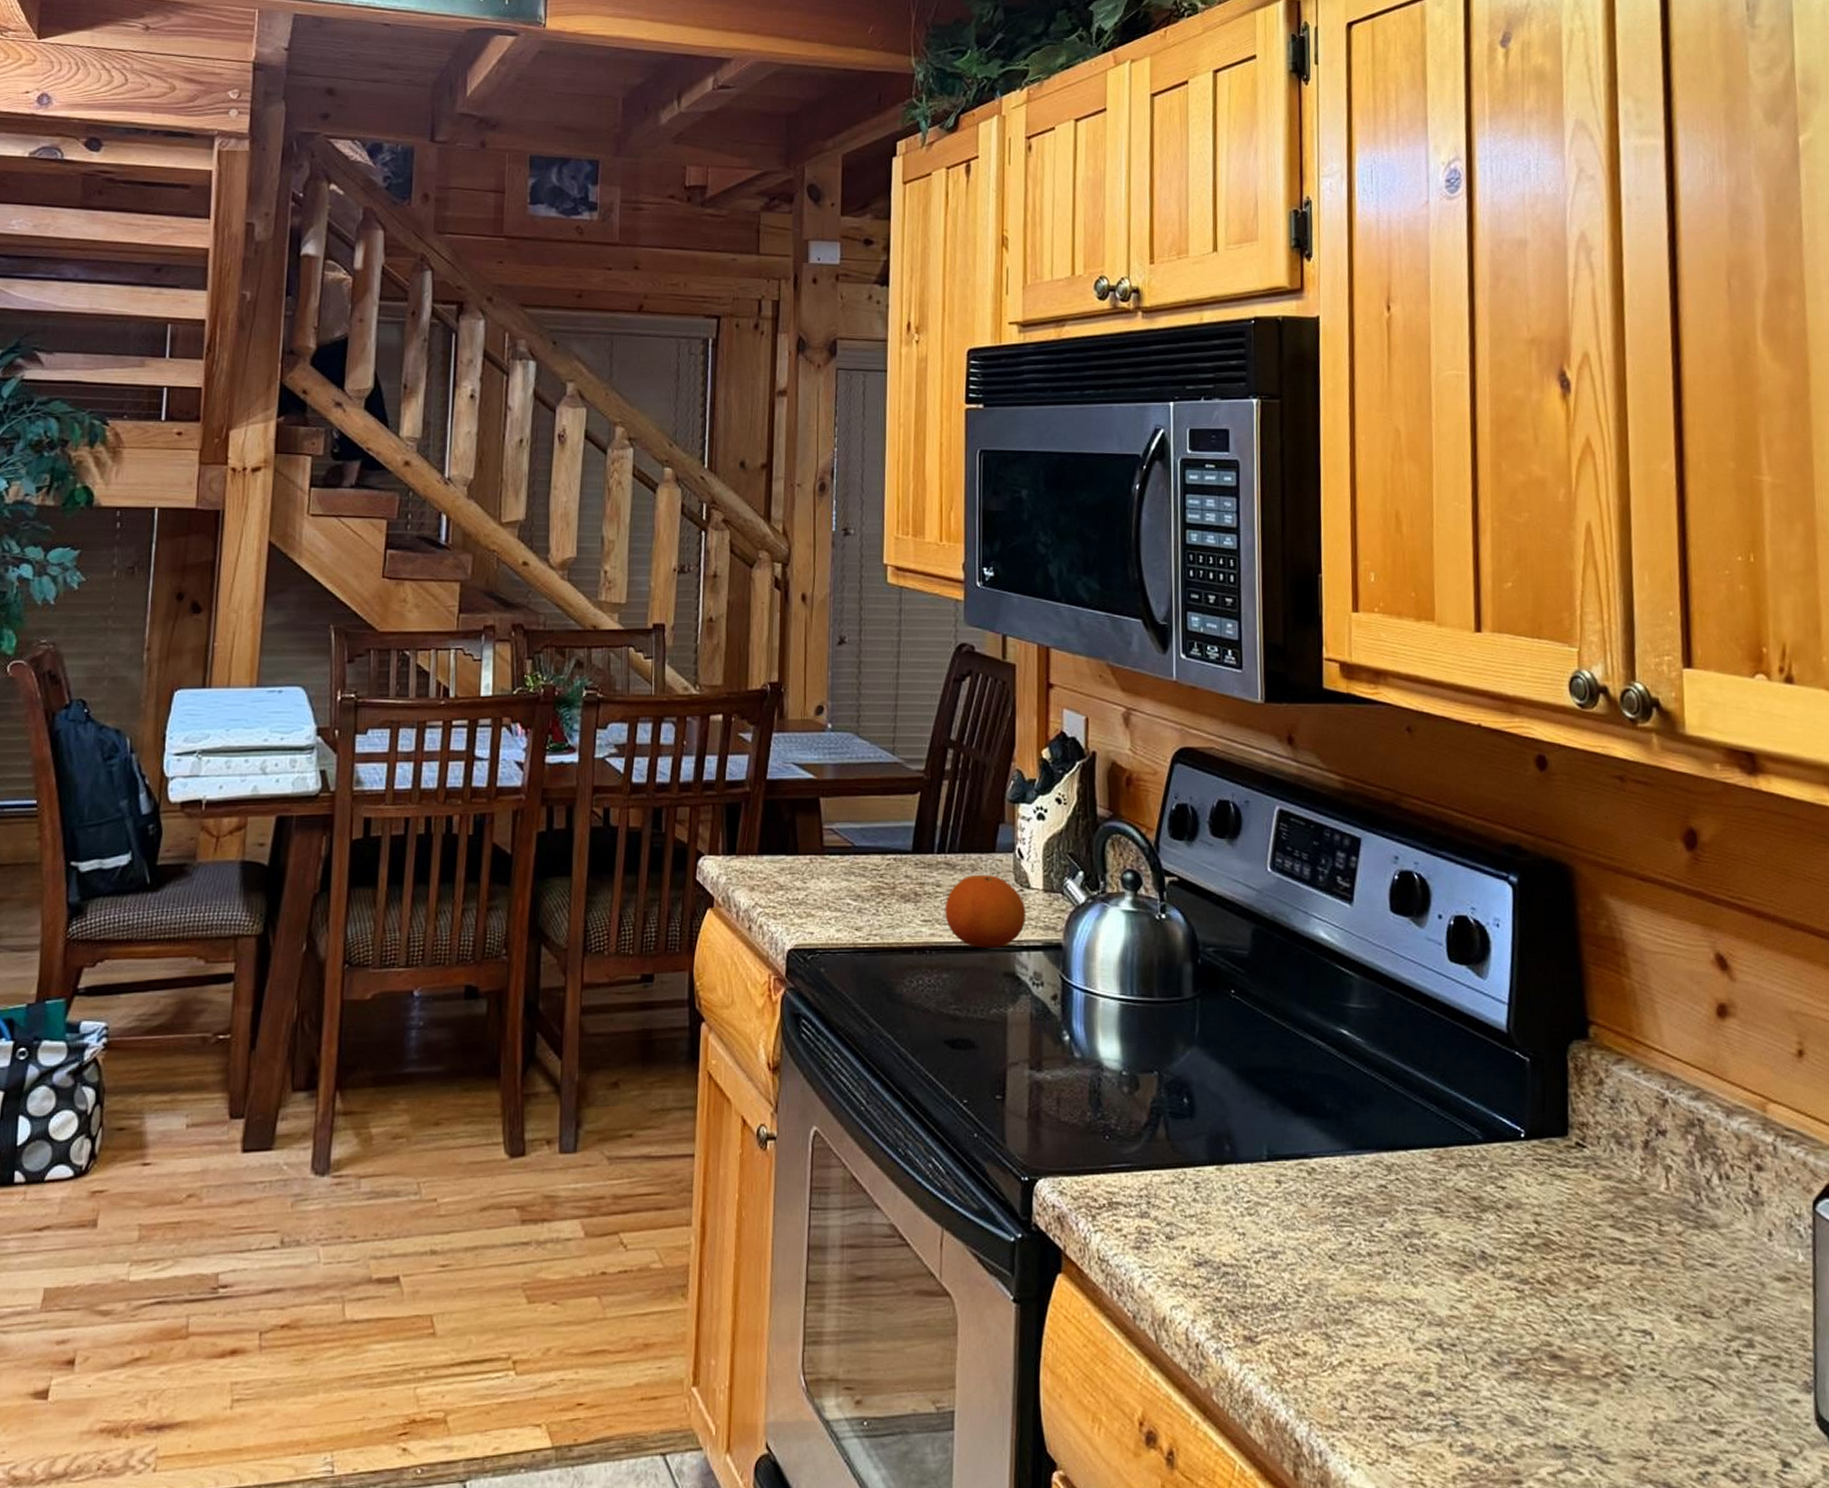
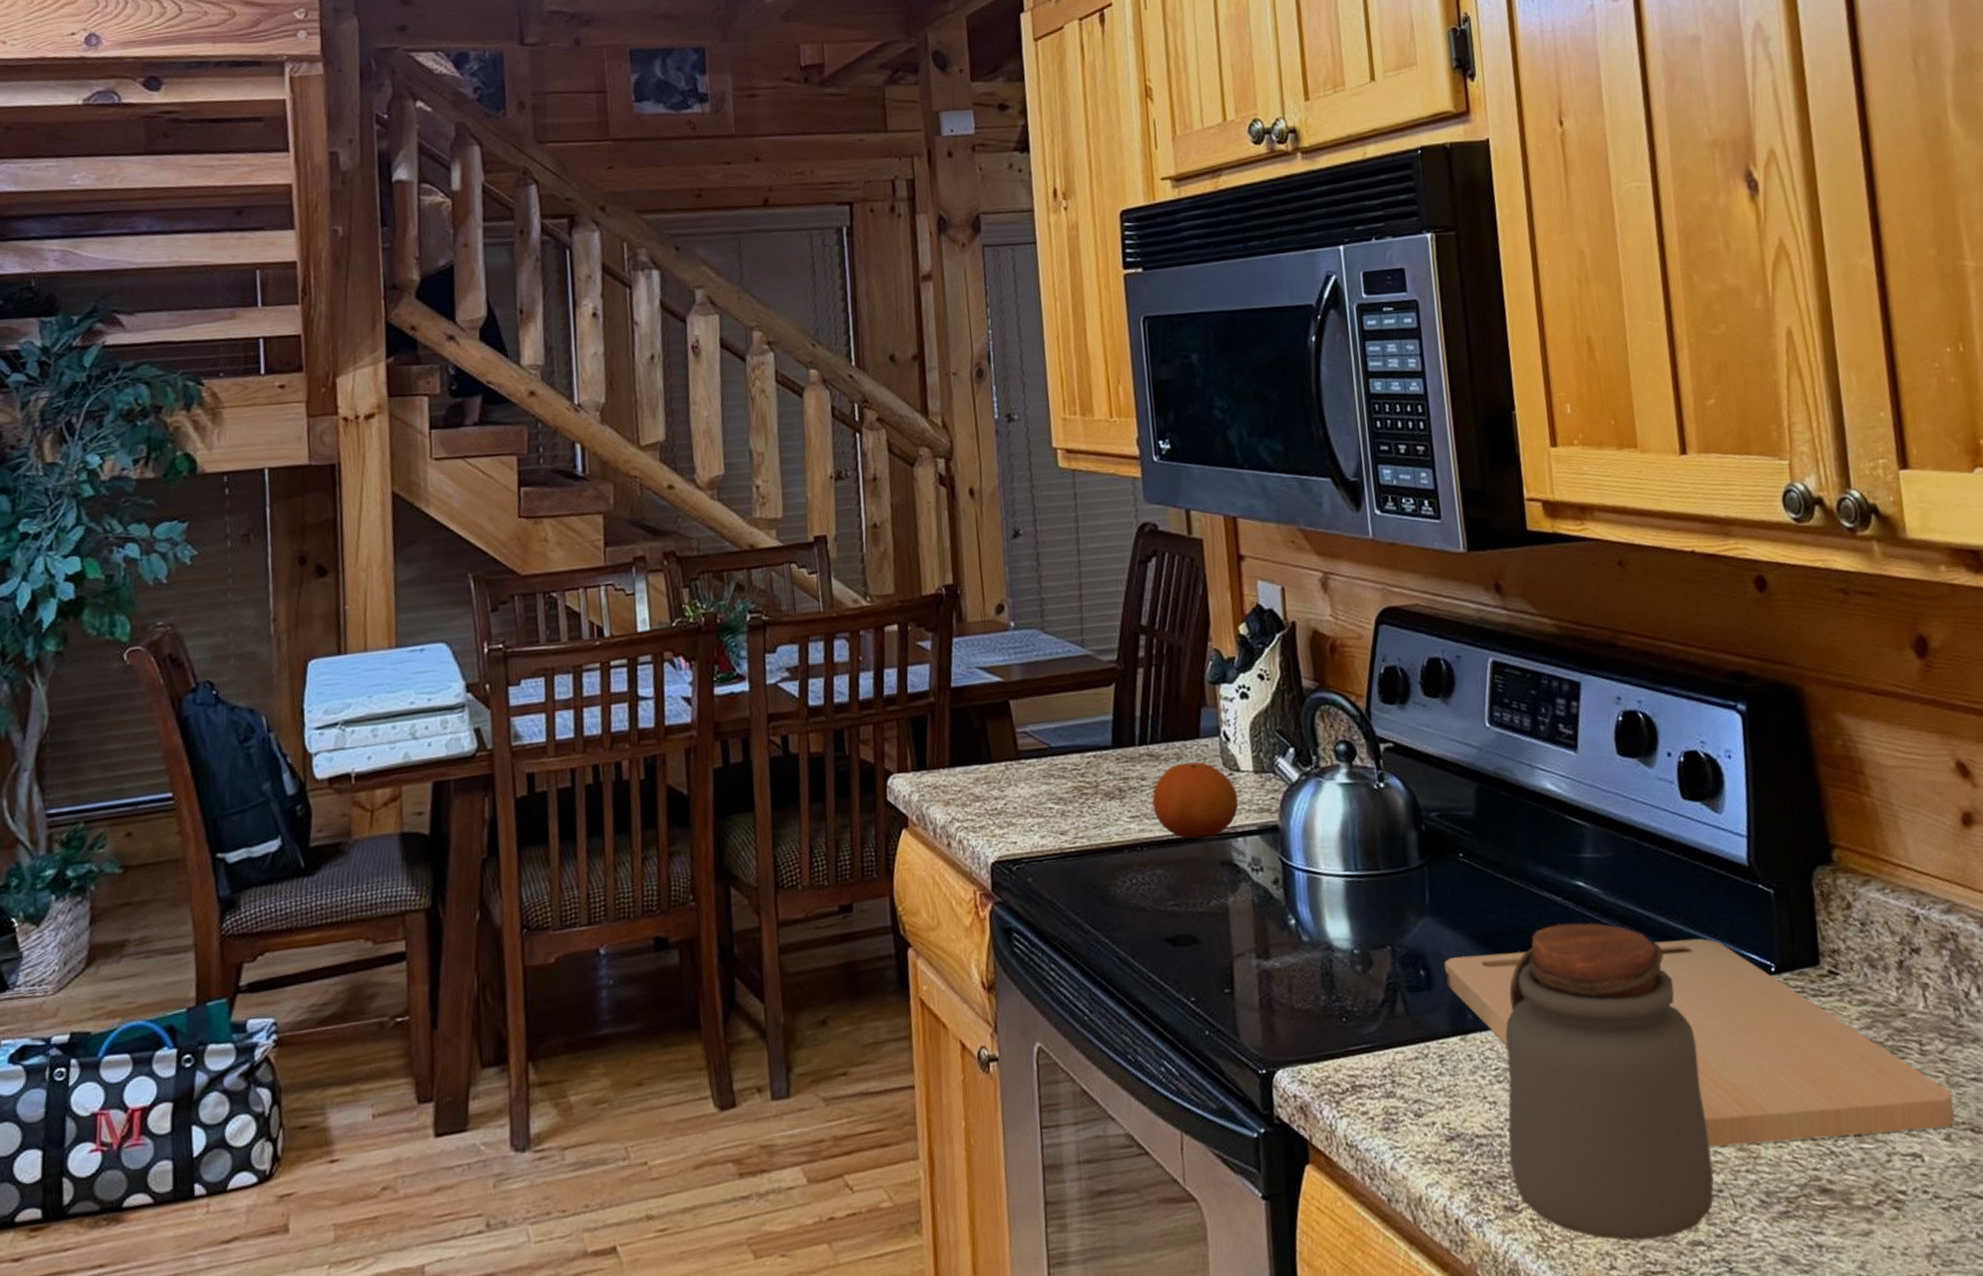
cutting board: none [1207,1089,1687,1309] -> present [1444,938,1955,1147]
jar: none [1253,1067,1449,1385] -> present [1505,922,1714,1241]

